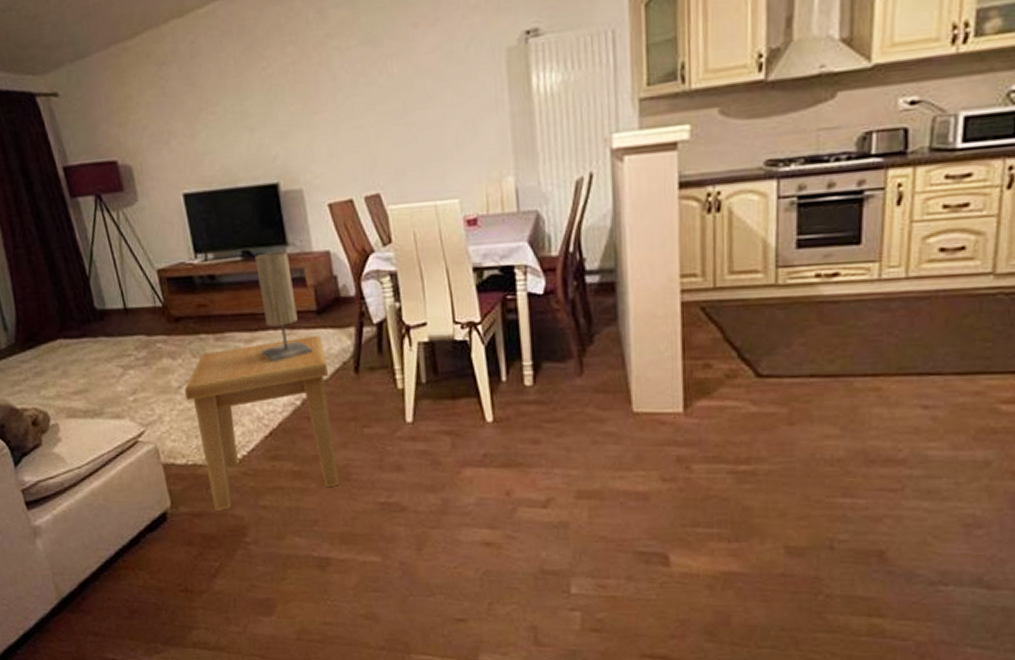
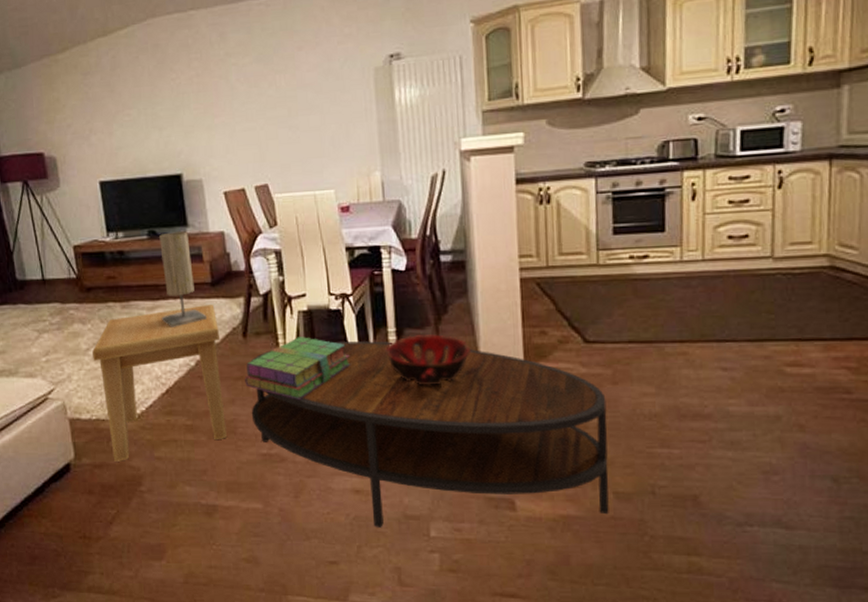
stack of books: none [358,372,479,443] -> present [245,337,350,399]
coffee table: none [360,376,780,583] -> present [247,341,609,527]
decorative bowl: none [520,368,620,427] -> present [385,334,470,385]

